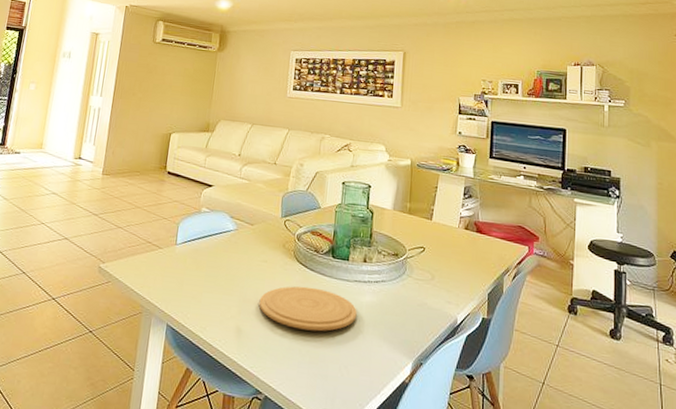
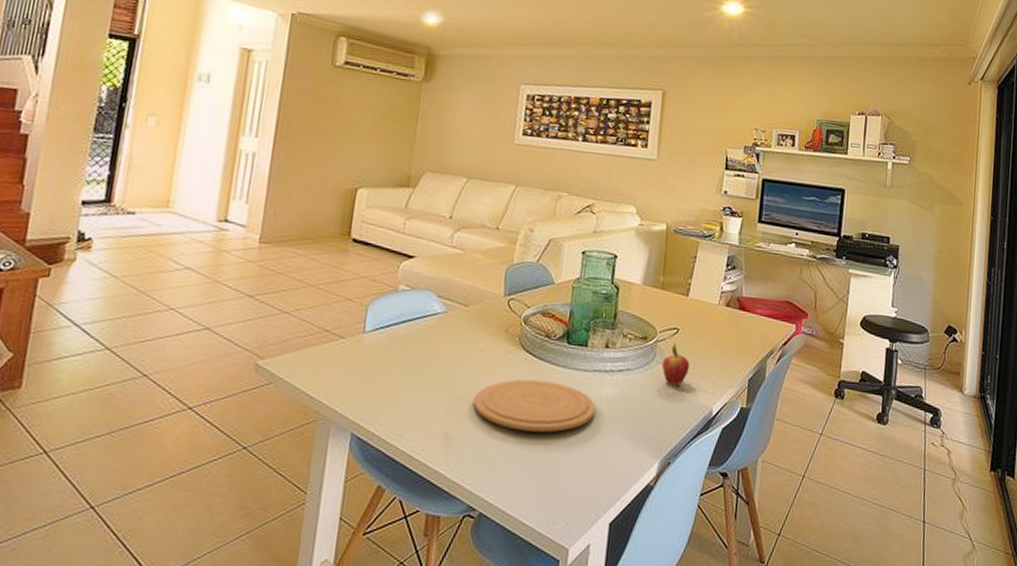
fruit: none [411,259,436,297] -> present [661,342,690,386]

